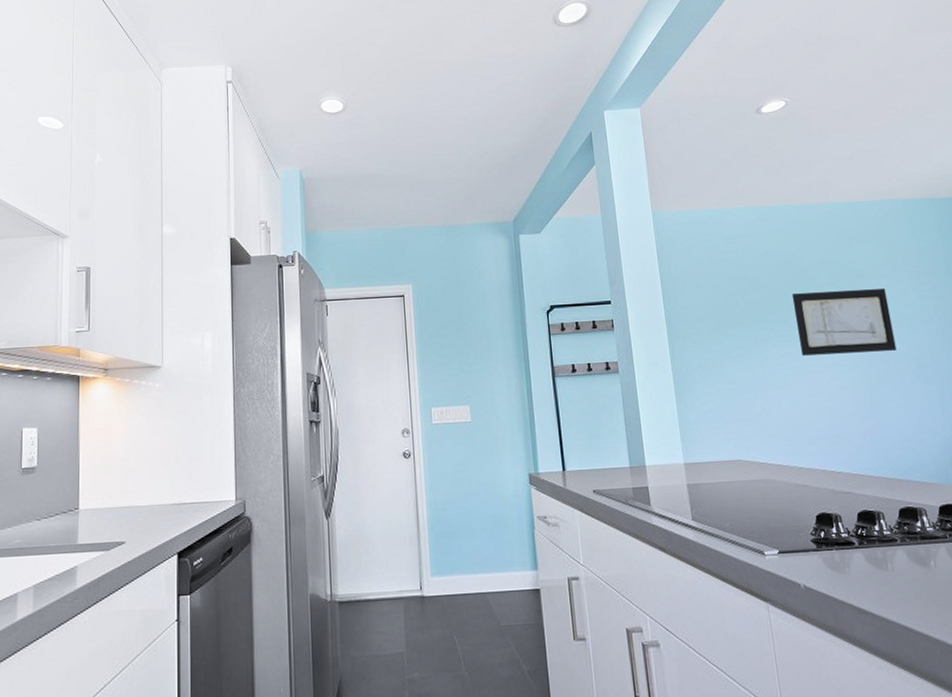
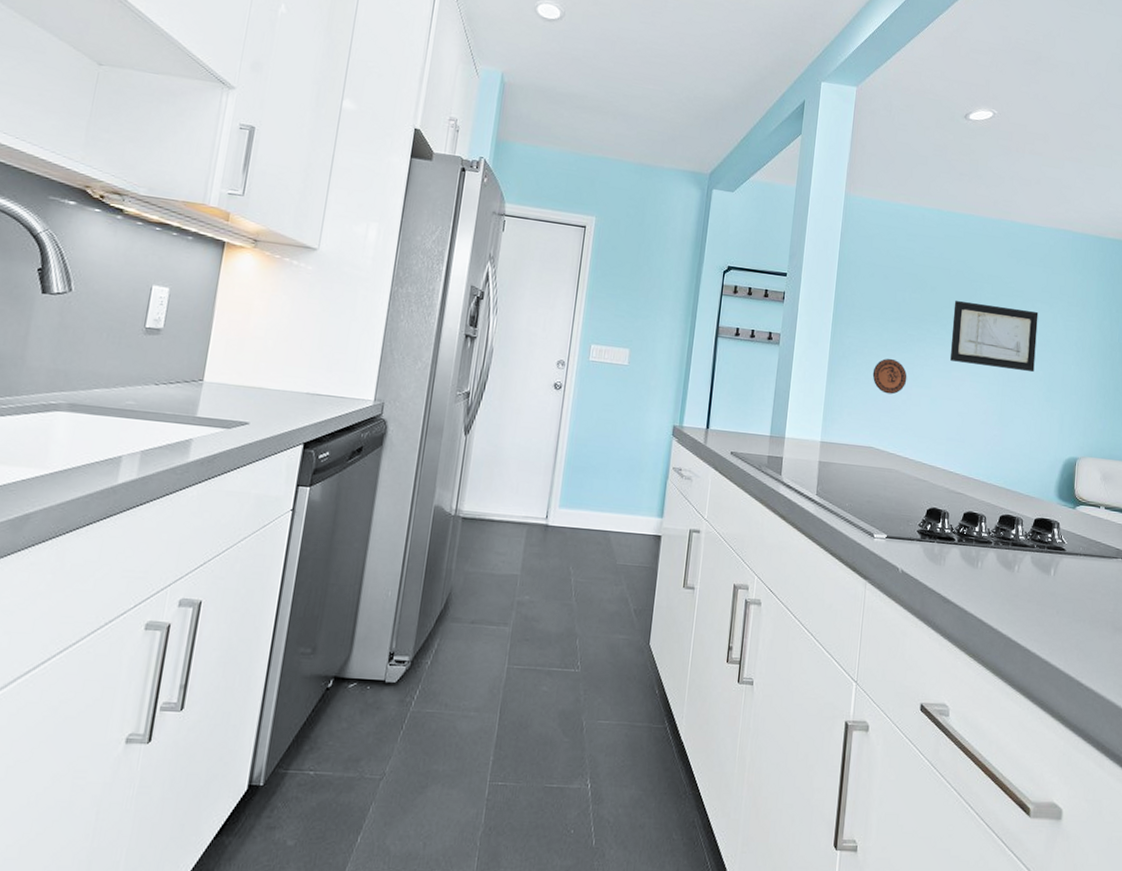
decorative plate: none [722,365,761,402] -> present [872,358,907,395]

